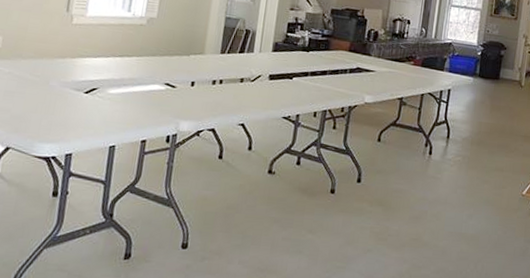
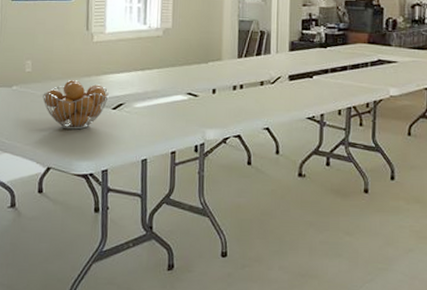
fruit basket: none [10,59,83,111] -> present [42,79,109,130]

